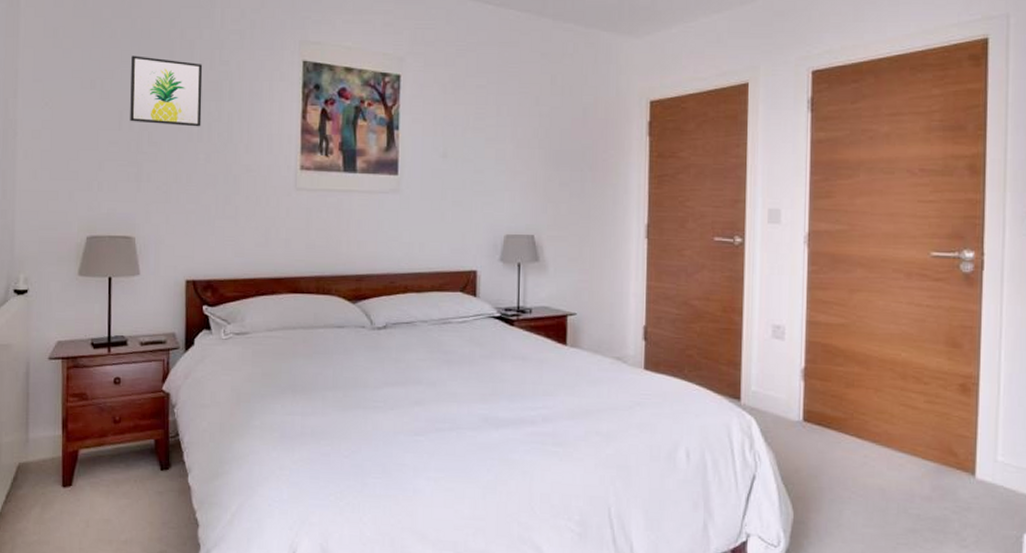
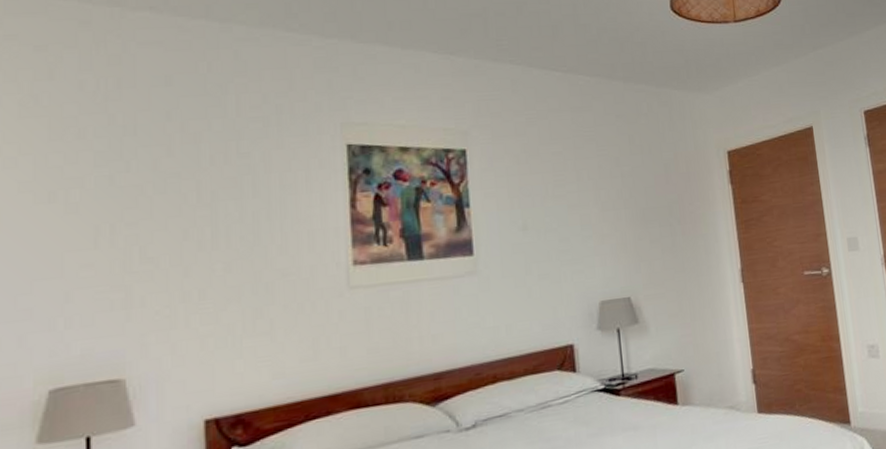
wall art: present [130,55,203,127] -> none [110,157,216,237]

